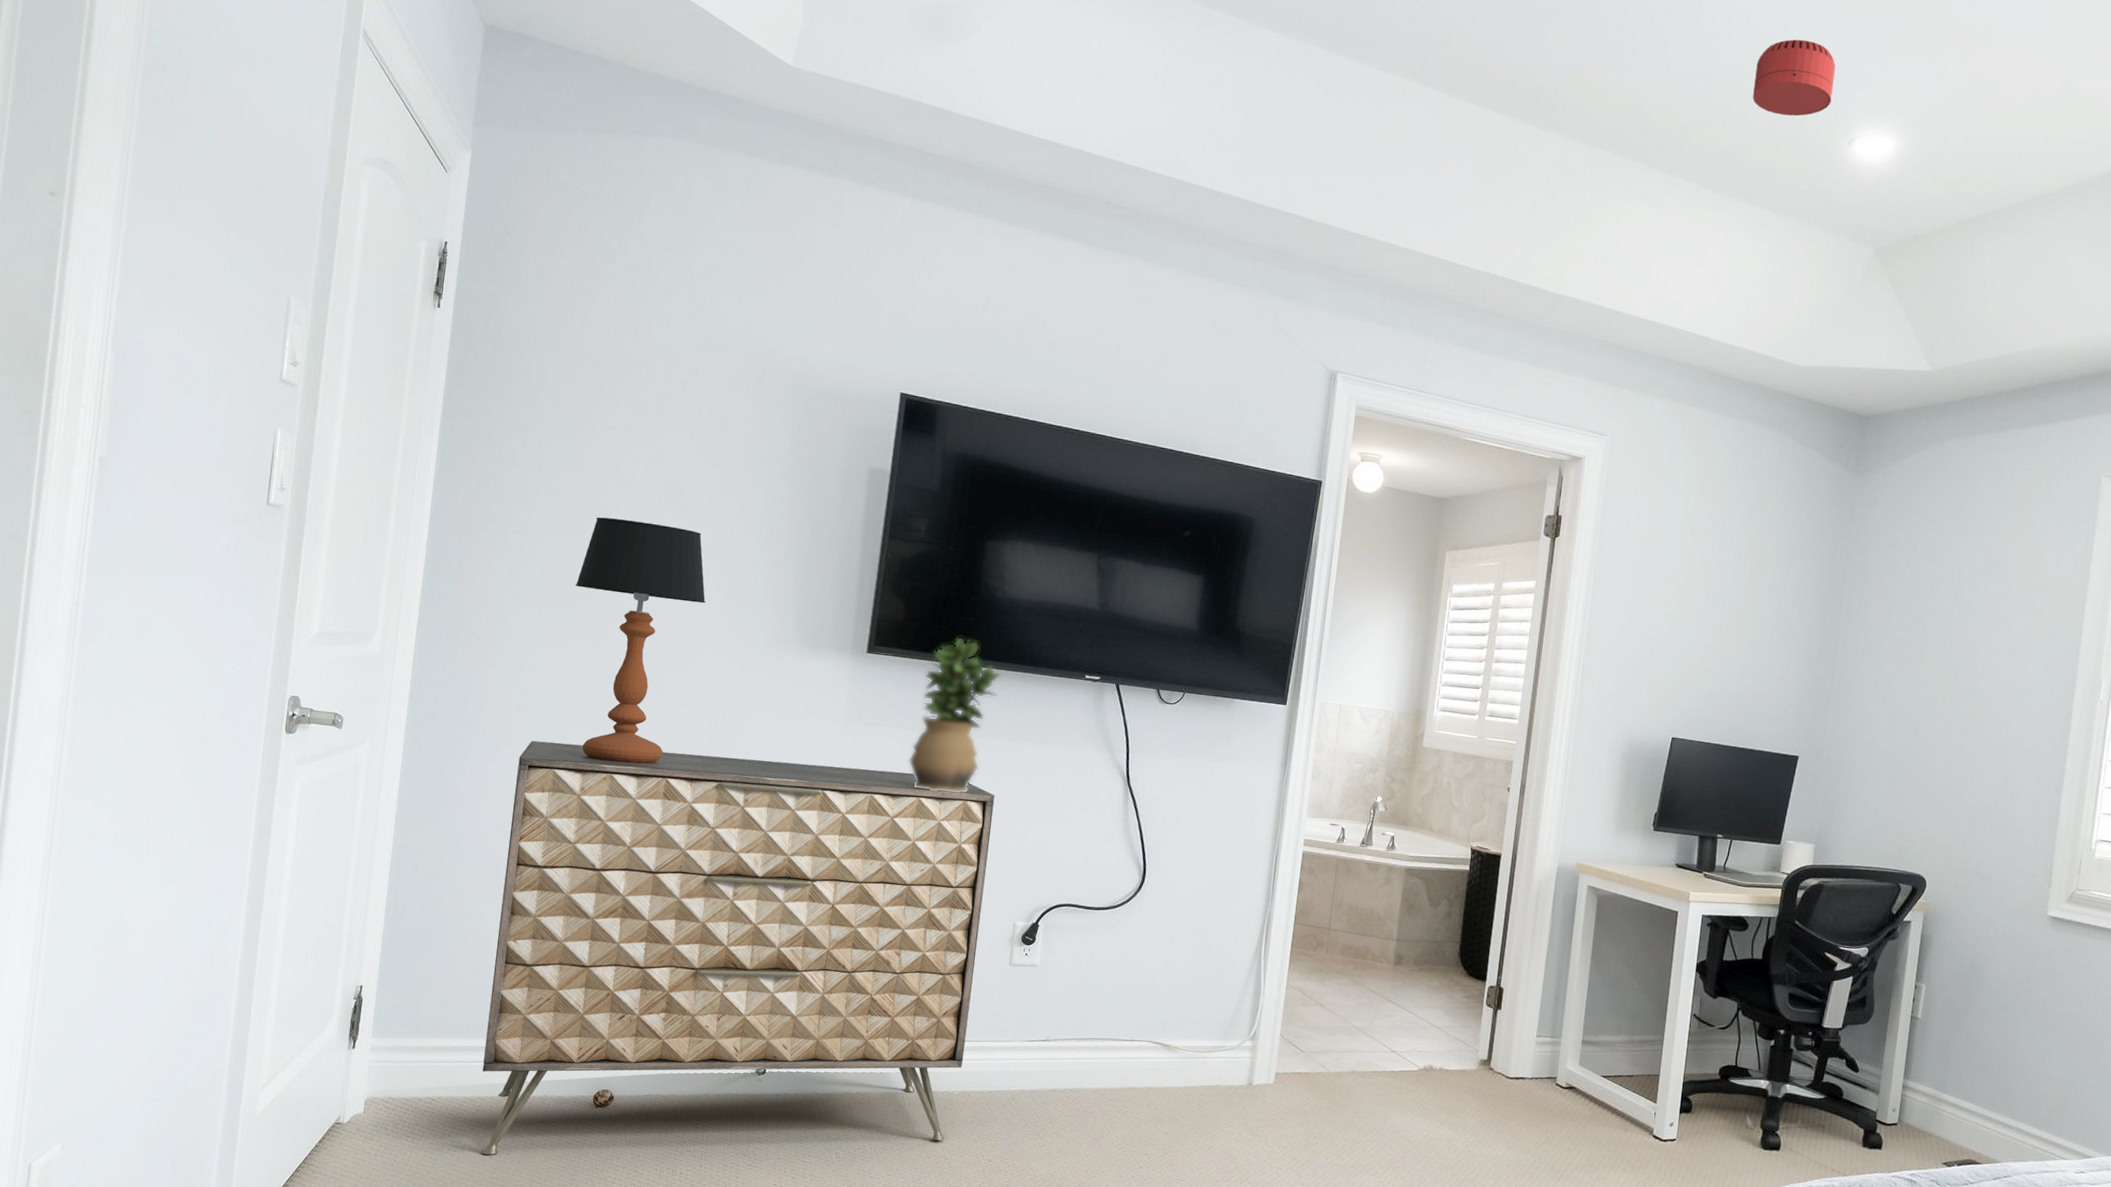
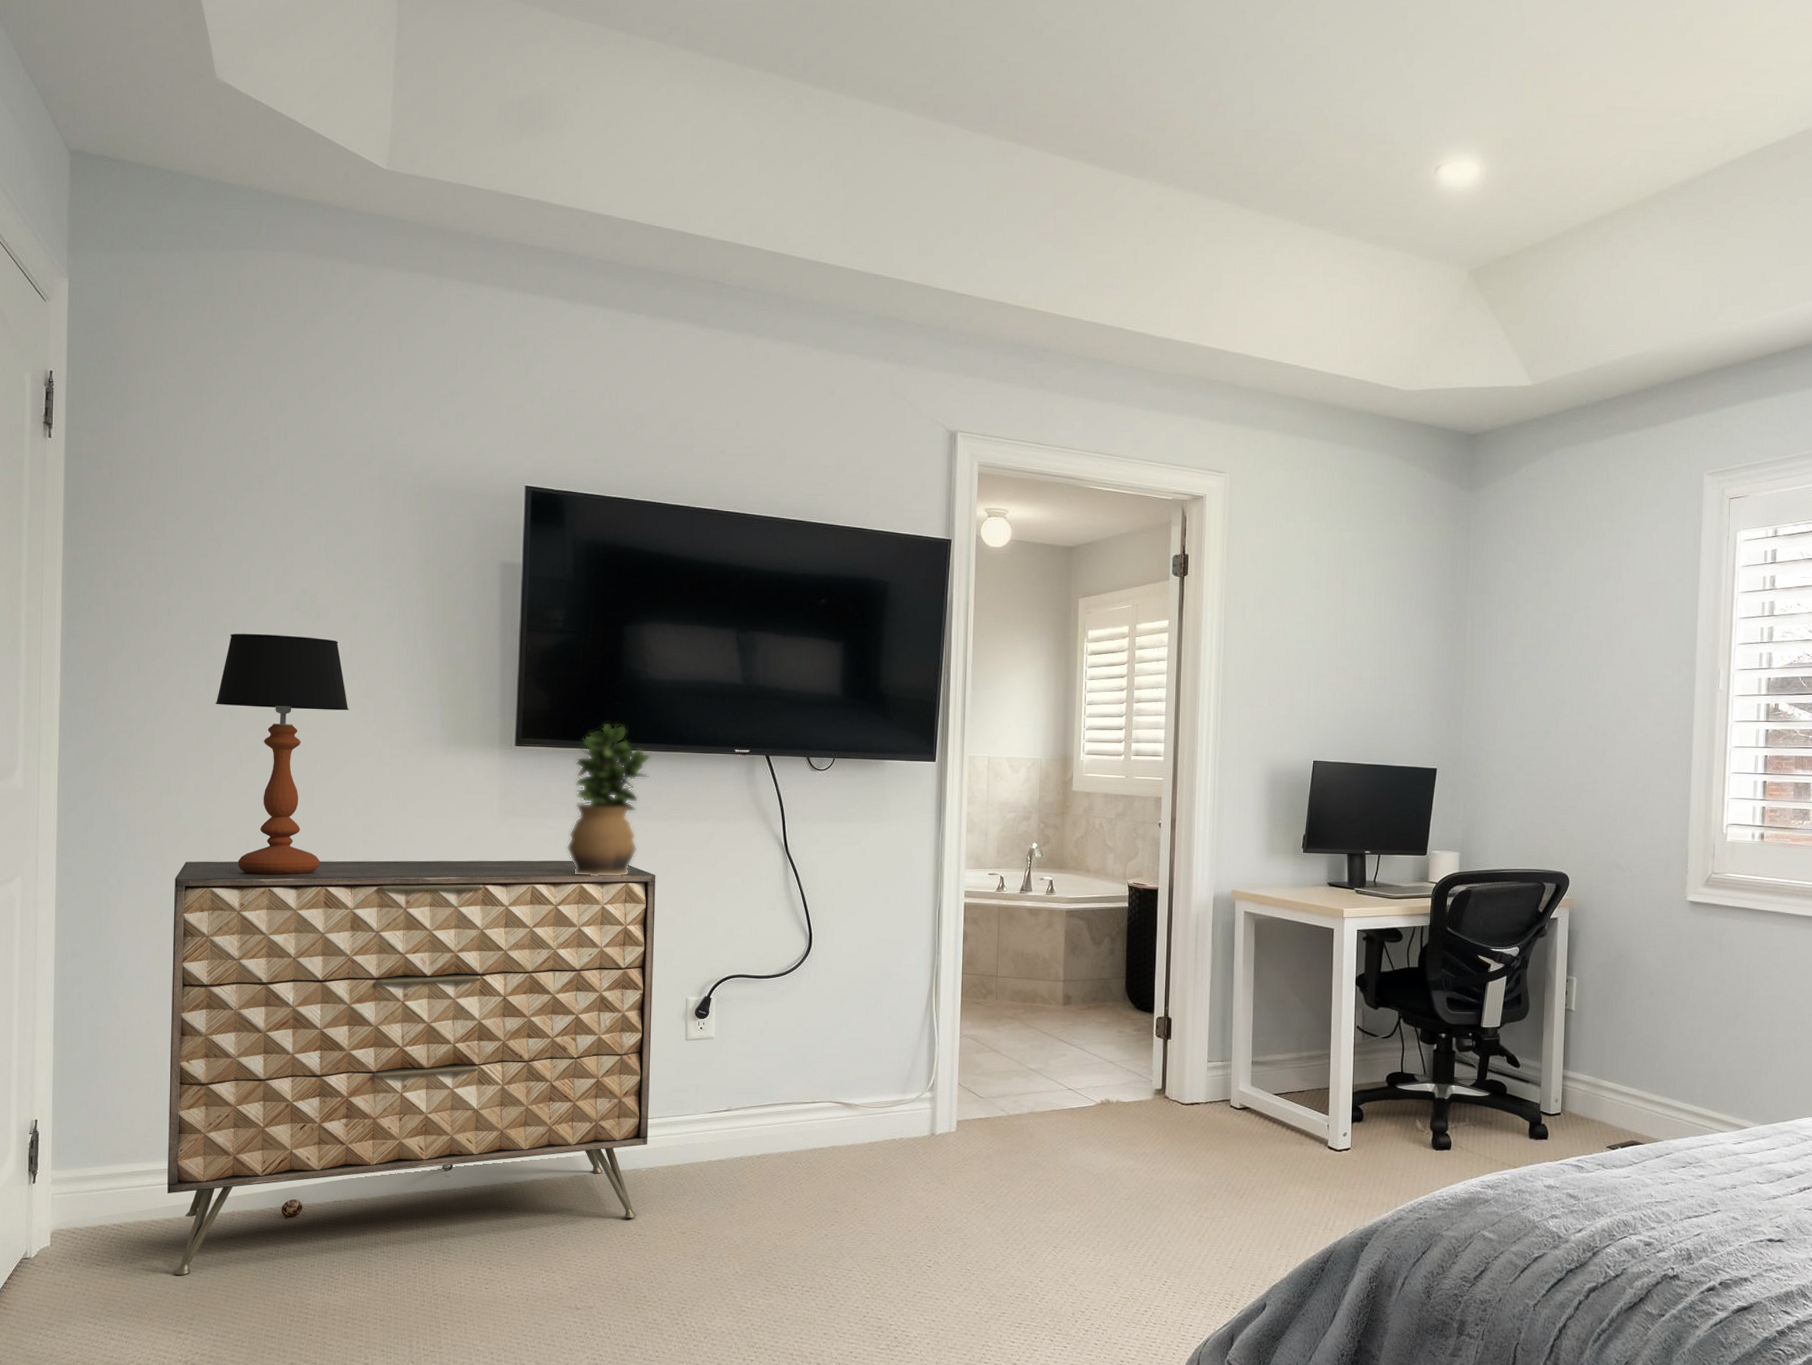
smoke detector: present [1753,39,1836,117] -> none [1339,72,1416,148]

